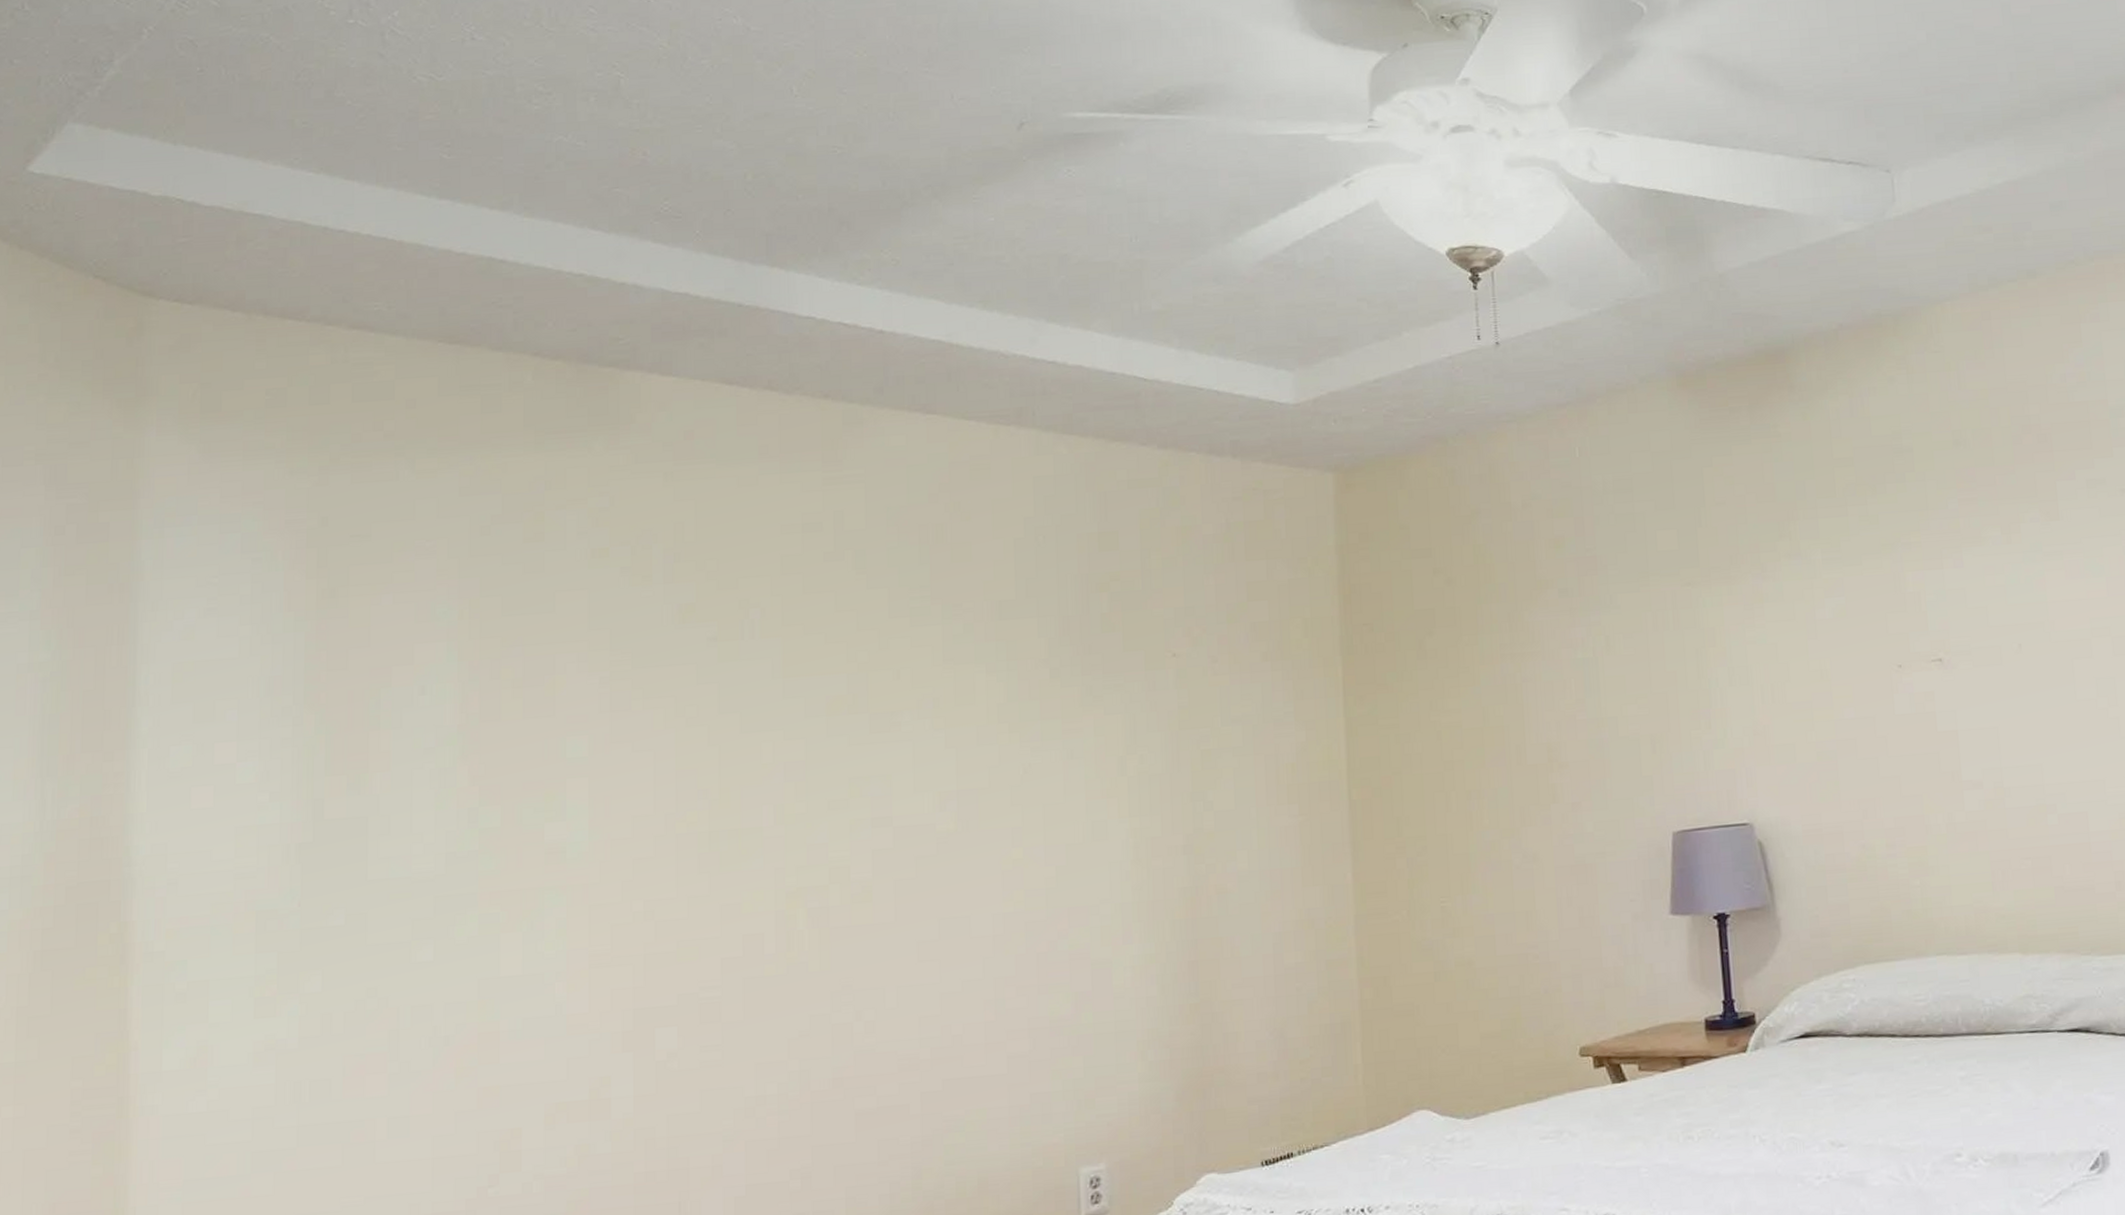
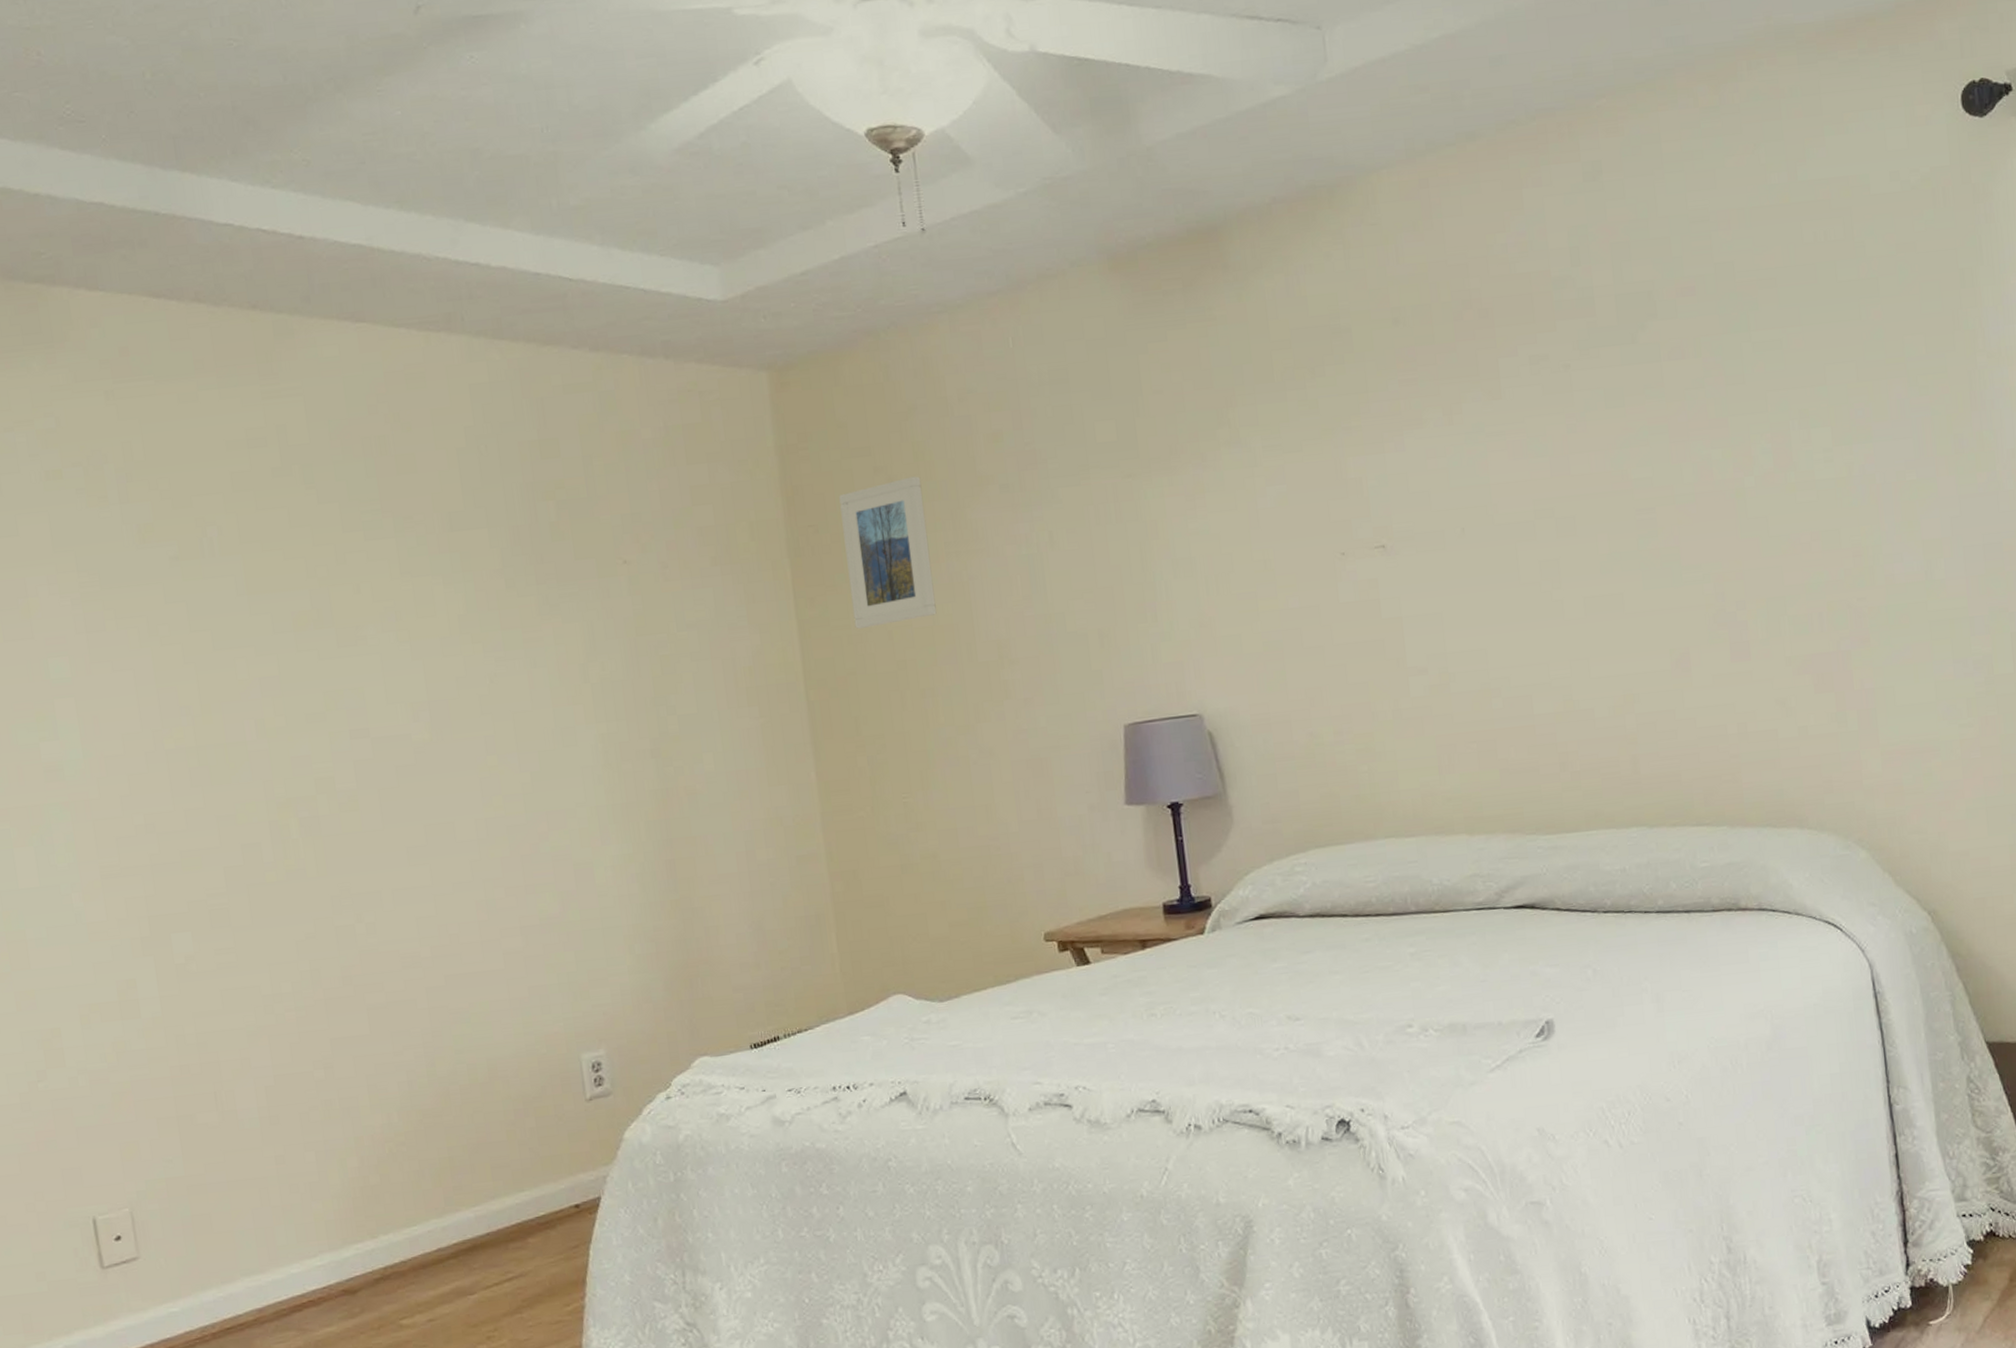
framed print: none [1396,578,1488,728] -> present [839,476,937,629]

